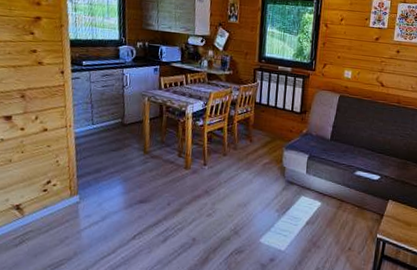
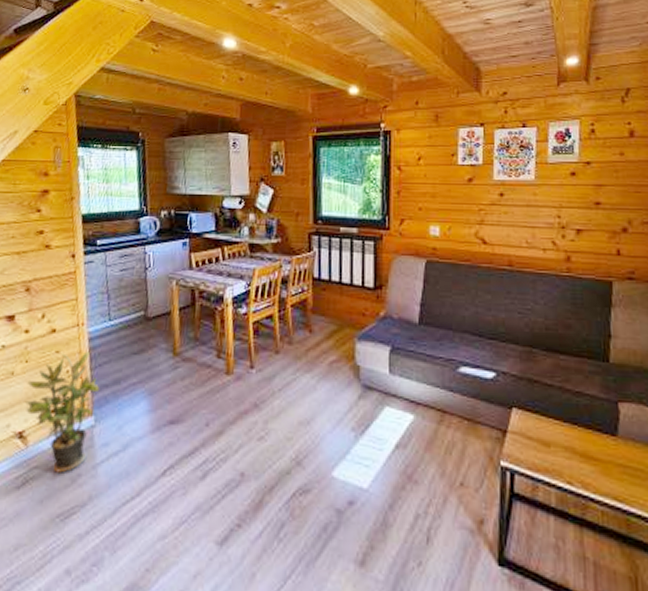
potted plant: none [22,147,84,236] -> present [25,351,100,473]

